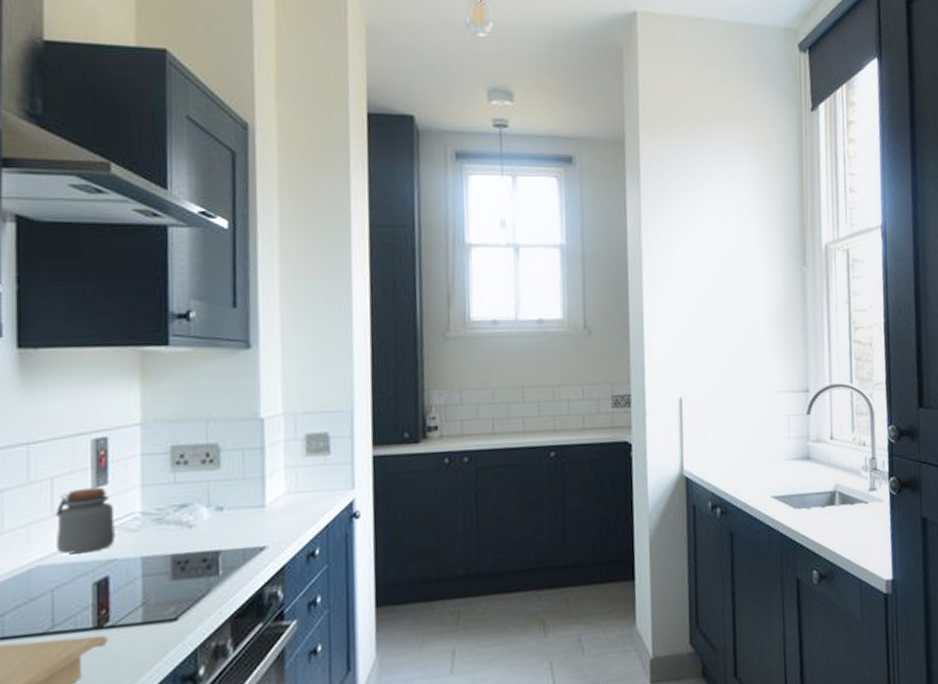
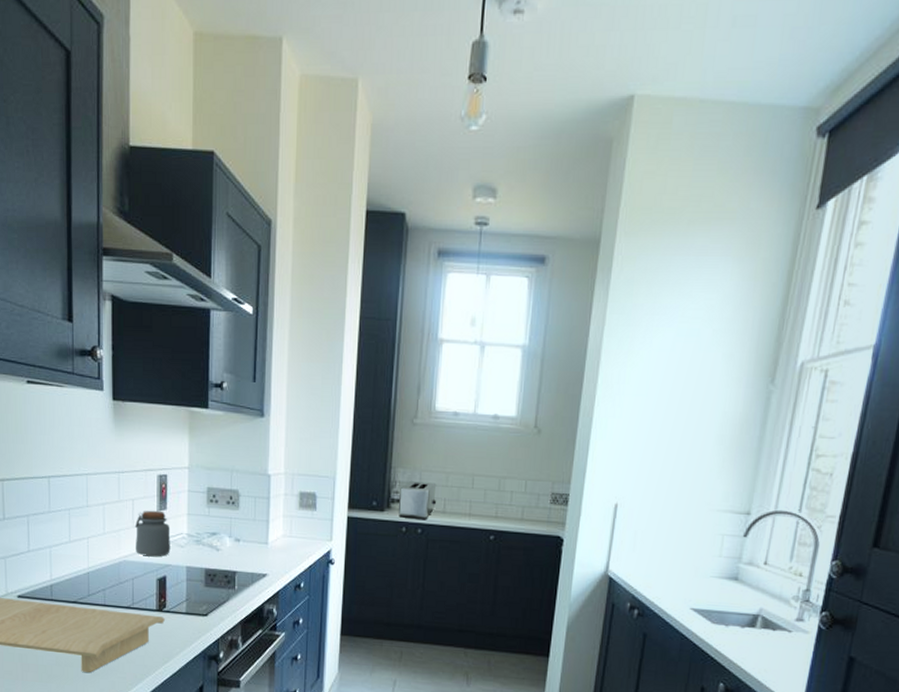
toaster: none [437,401,484,448] -> present [399,480,437,520]

